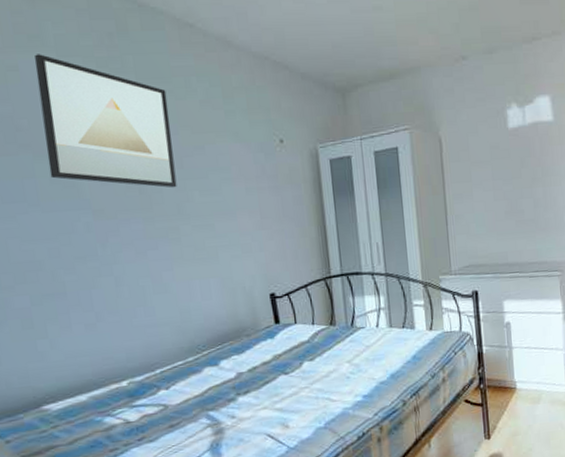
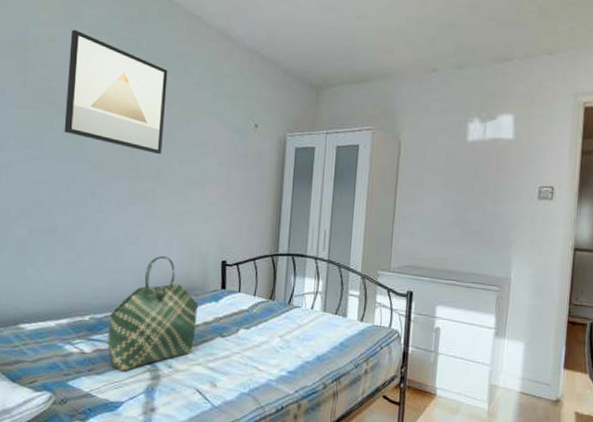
tote bag: none [151,299,255,433] -> present [107,256,199,371]

